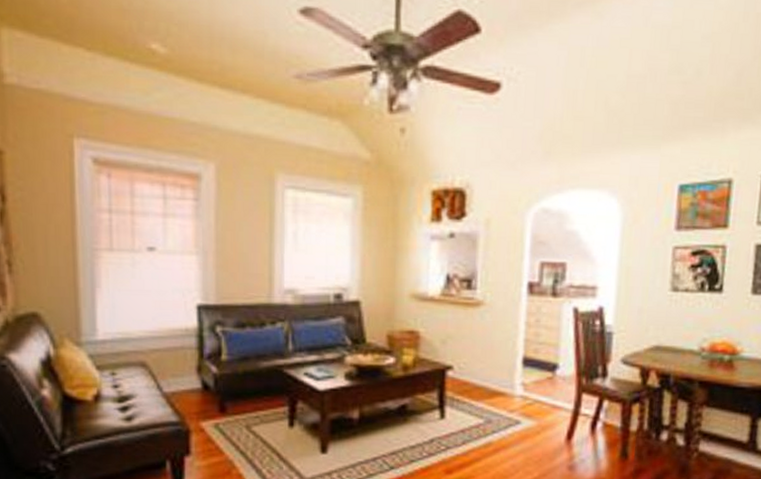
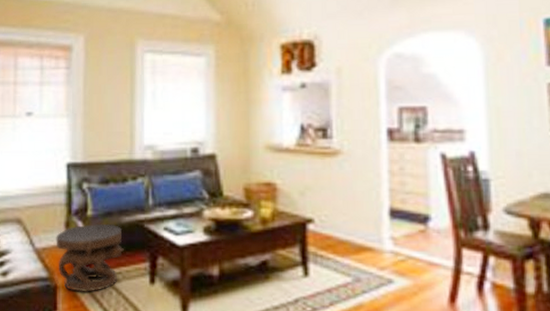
side table: none [186,368,262,437] -> present [56,223,124,293]

